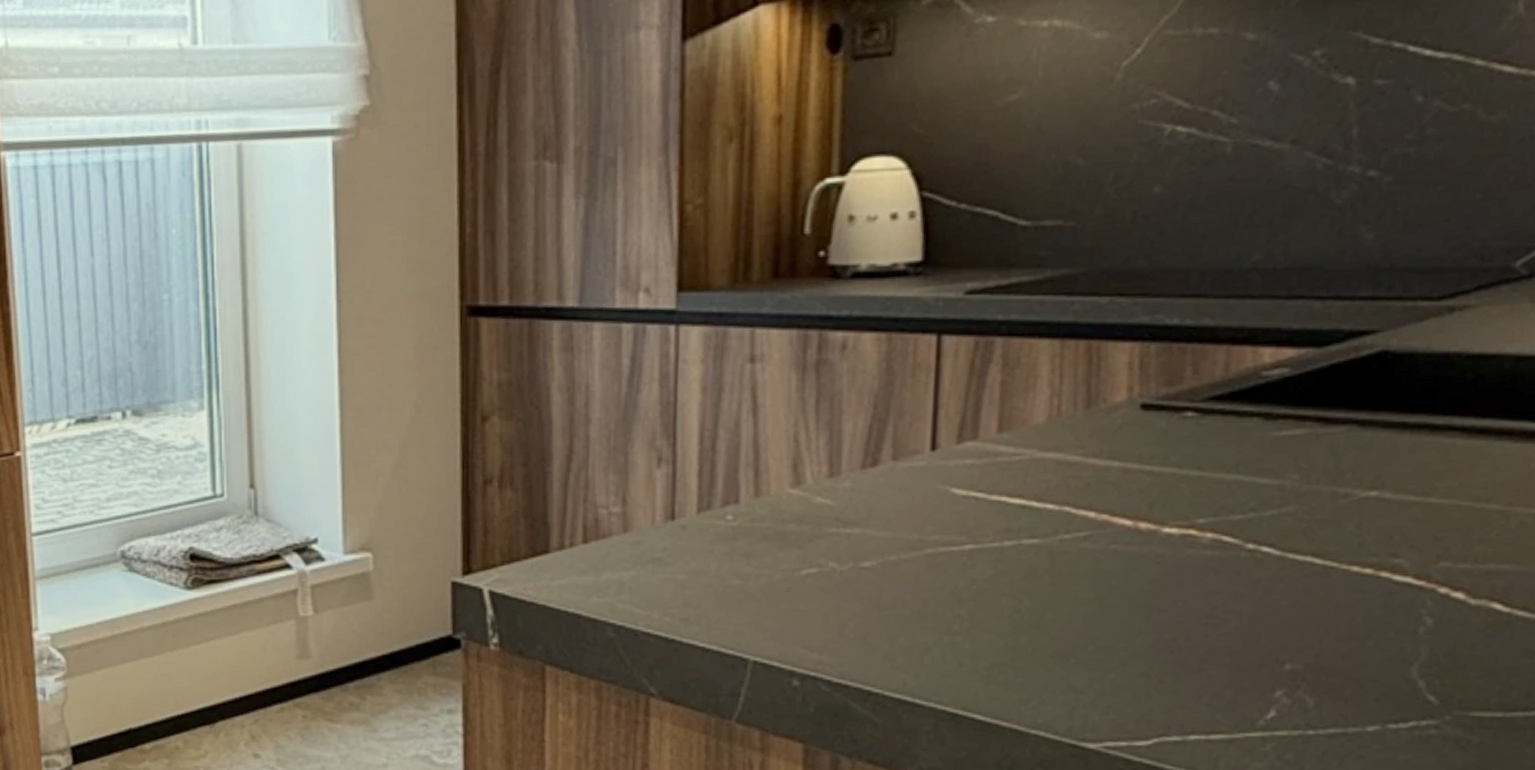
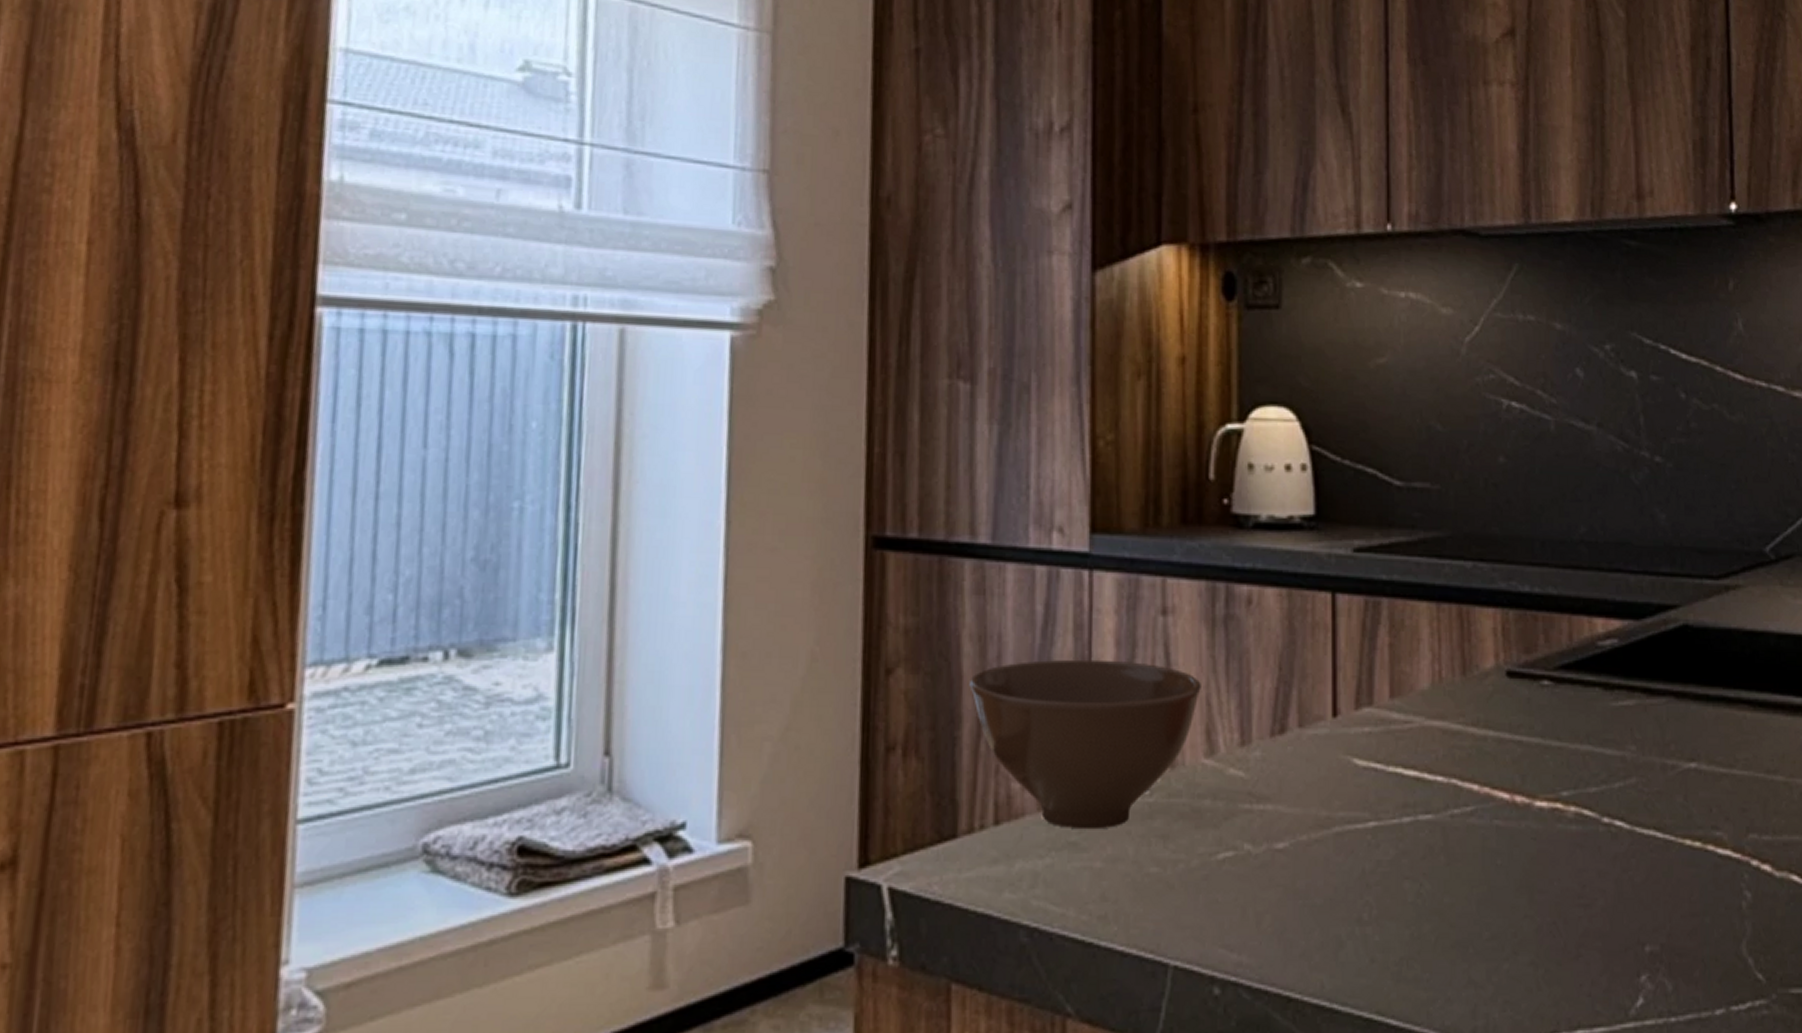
bowl: none [559,404,789,548] -> present [969,659,1201,830]

